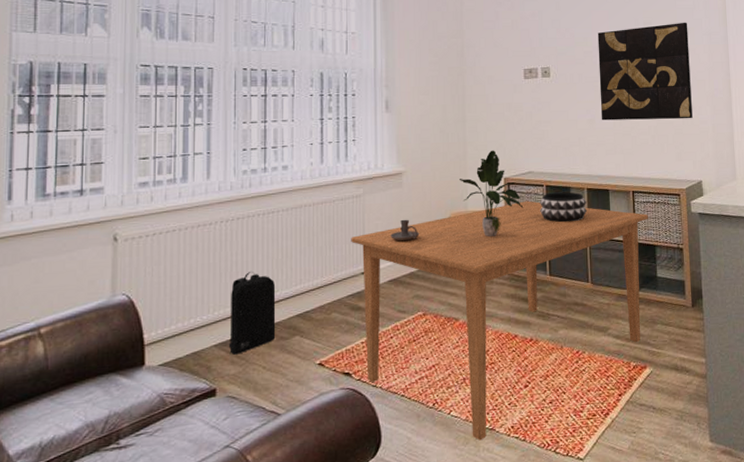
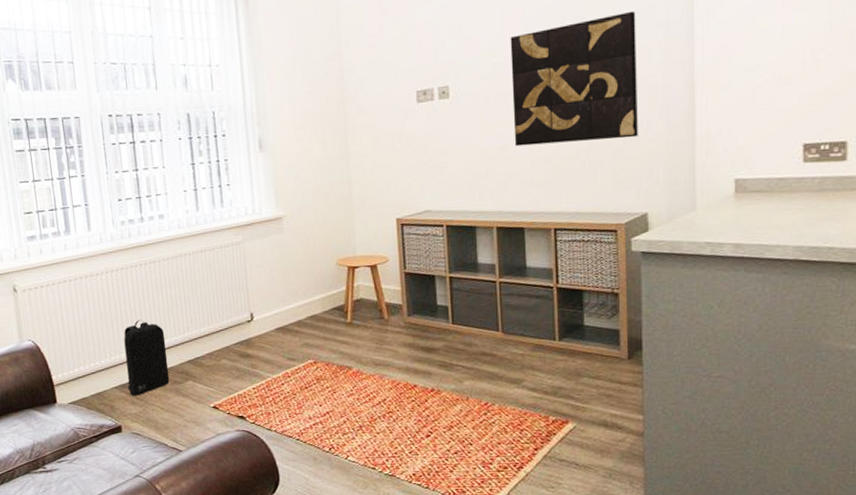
dining table: present [351,201,648,441] -> none [234,243,574,485]
candle holder: present [391,219,420,241] -> none [274,266,305,289]
potted plant: present [460,150,524,238] -> none [346,188,421,284]
decorative bowl: present [540,192,587,223] -> none [439,231,496,266]

